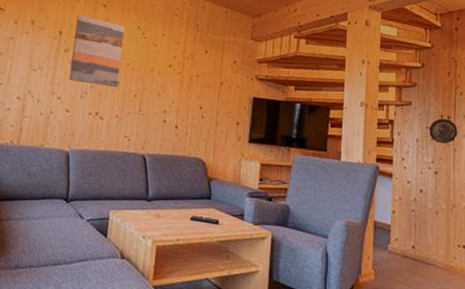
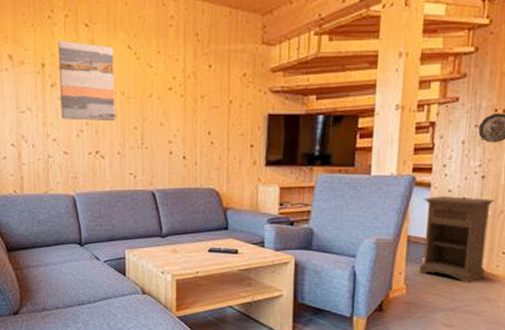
nightstand: none [386,186,447,274] -> present [419,196,494,283]

